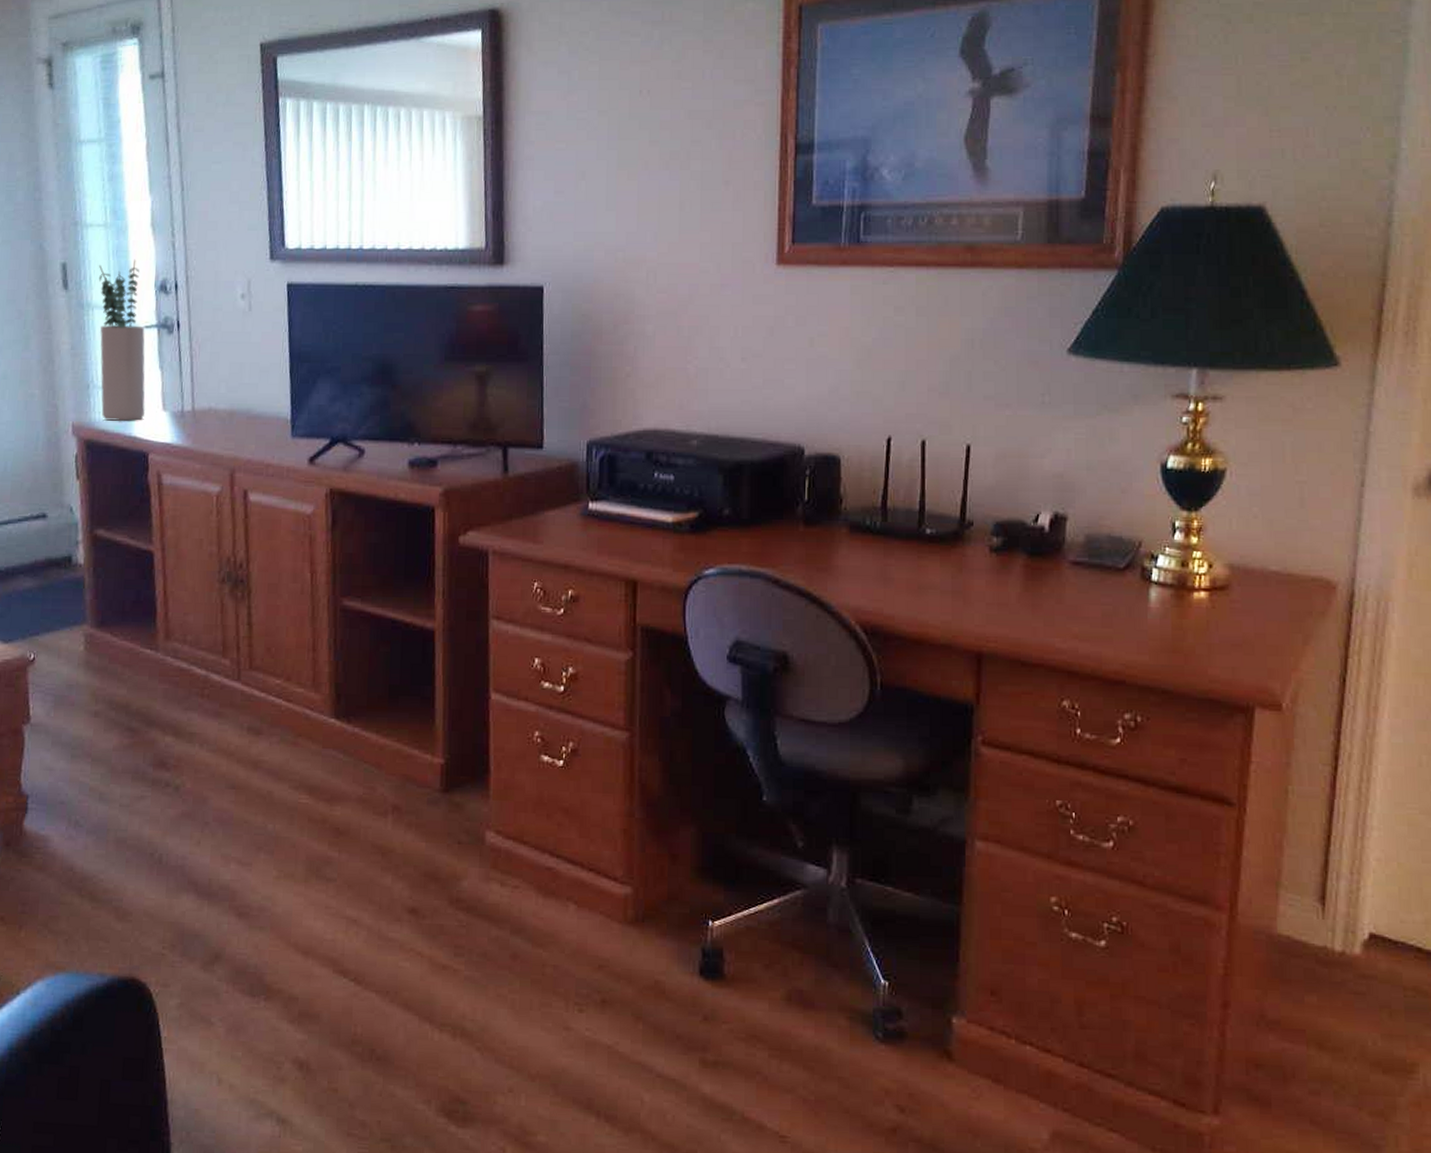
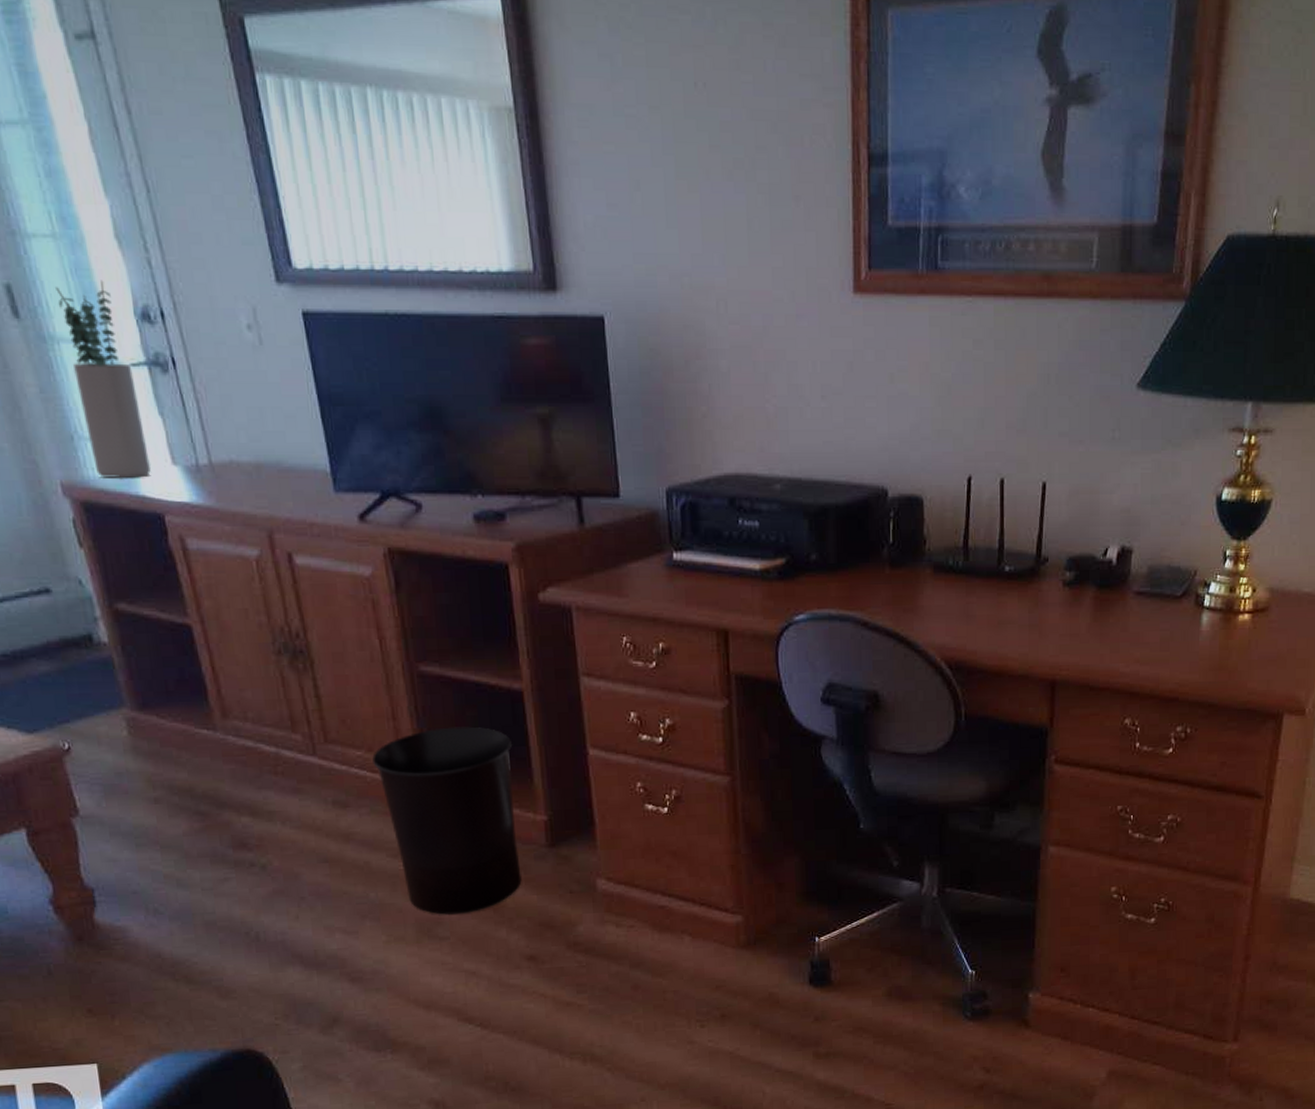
waste bin: none [289,662,418,855] -> present [372,726,522,915]

